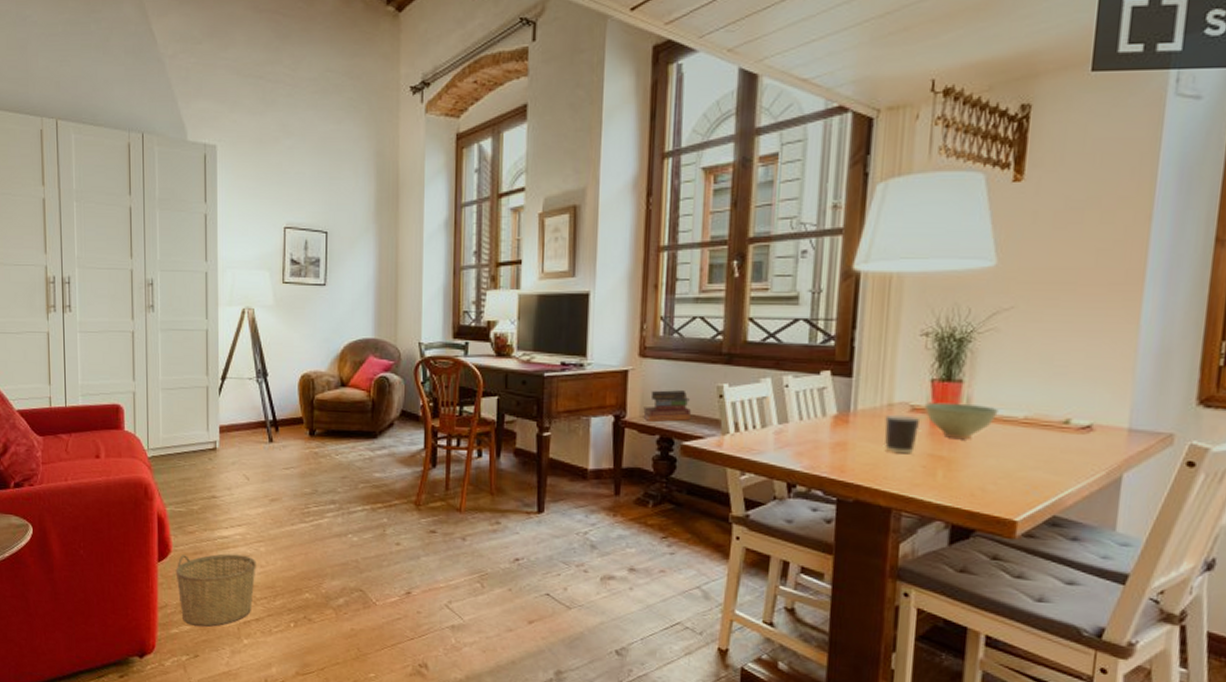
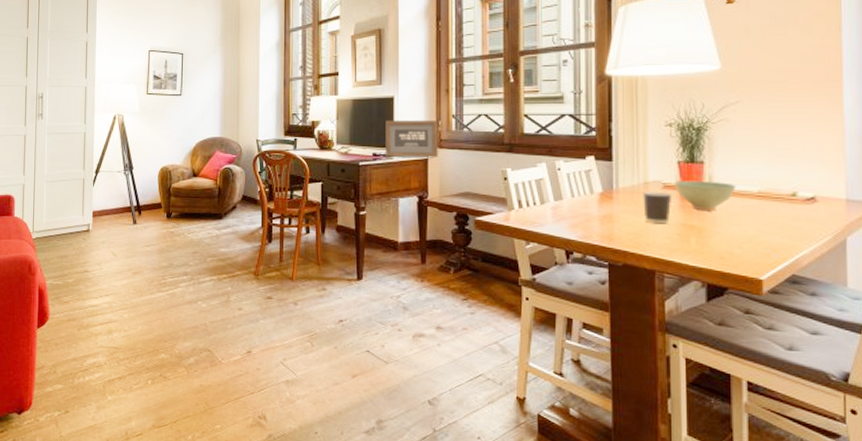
basket: present [175,553,256,627] -> none [52,320,120,385]
picture frame: none [576,321,642,369] -> present [385,120,438,157]
books: present [643,390,691,423] -> none [442,174,481,202]

